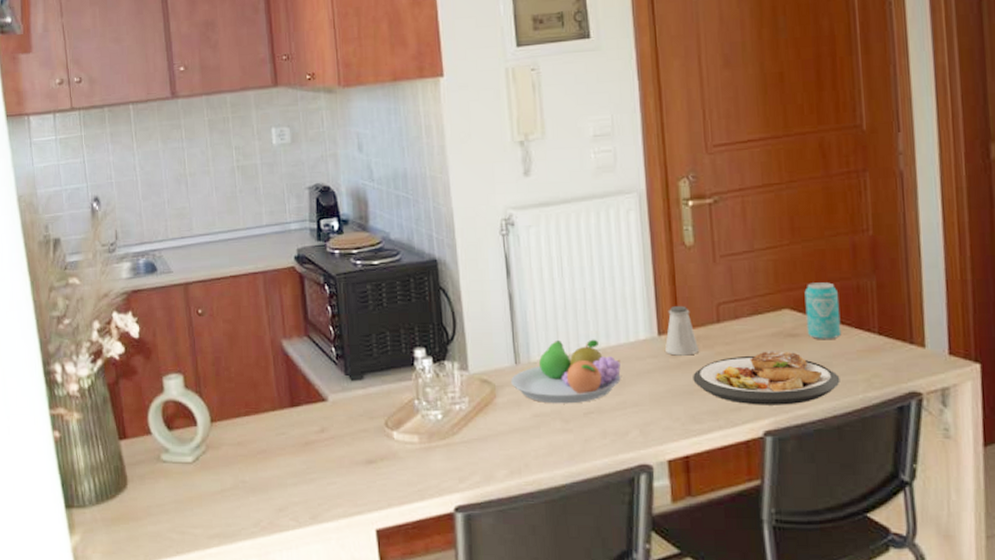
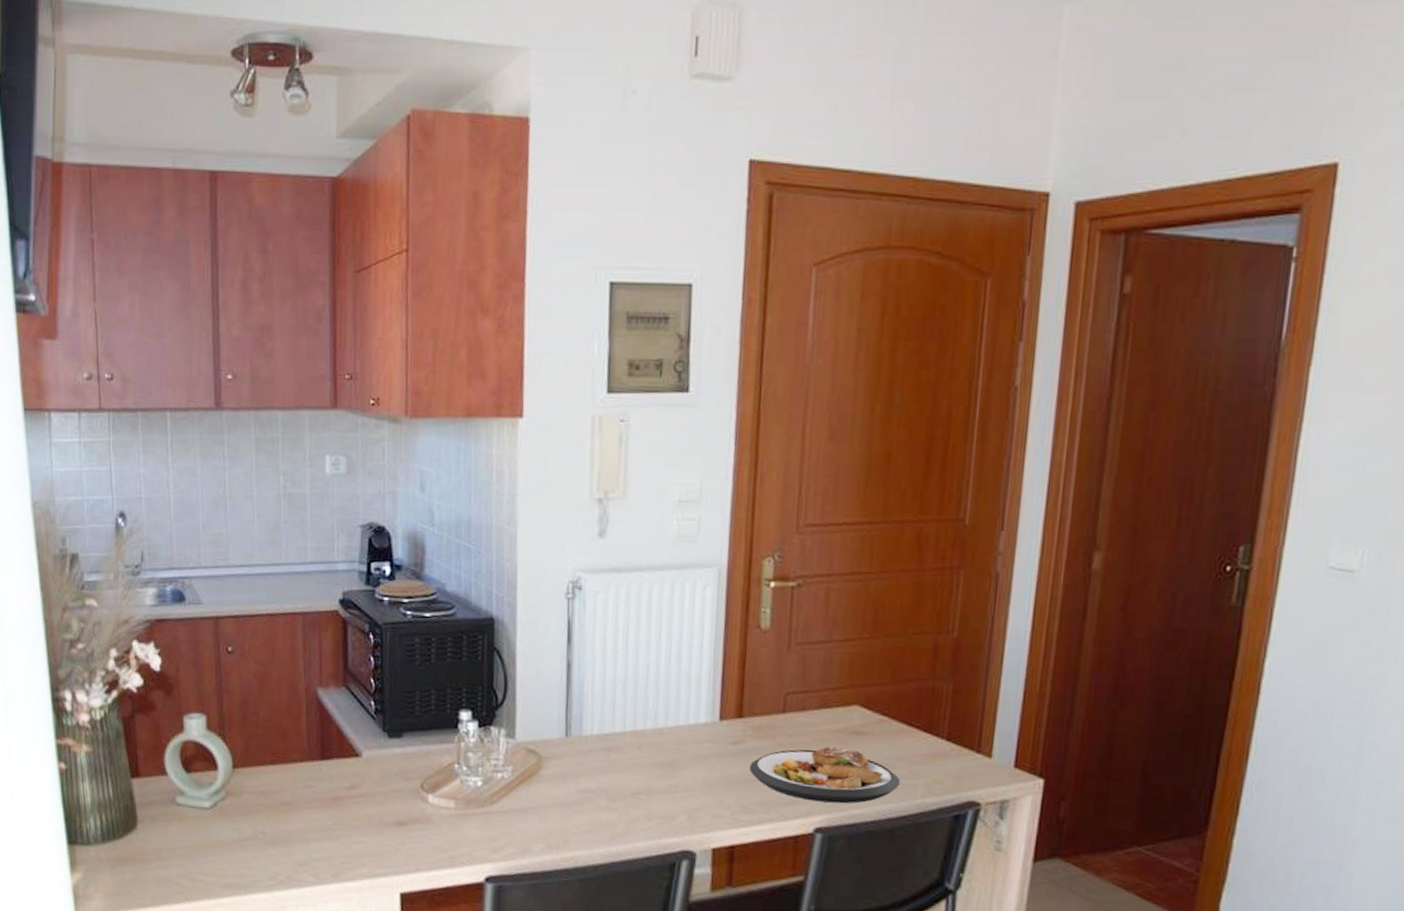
fruit bowl: present [511,339,621,404] -> none [559,715,676,783]
saltshaker: present [665,306,699,356] -> none [725,691,760,744]
beverage can: present [804,282,842,340] -> none [874,680,913,742]

